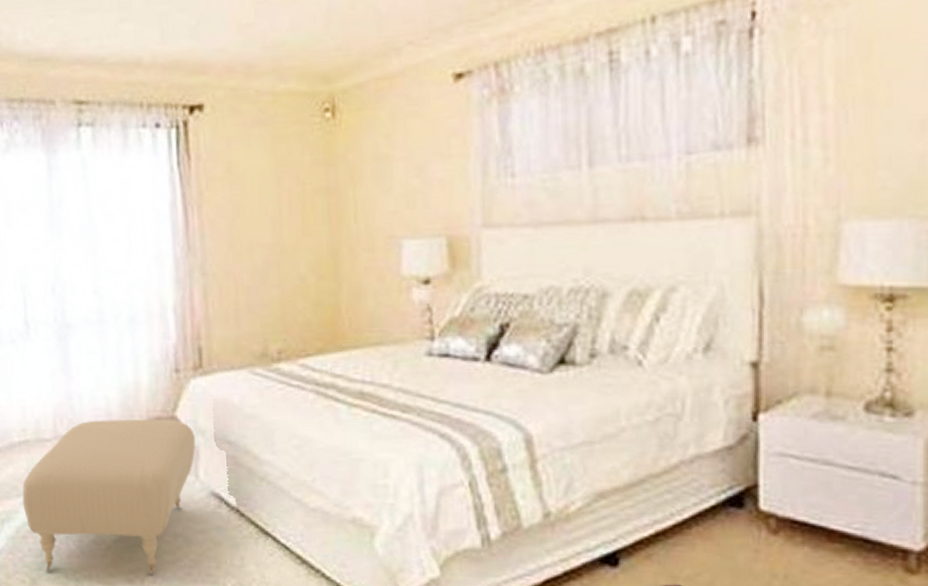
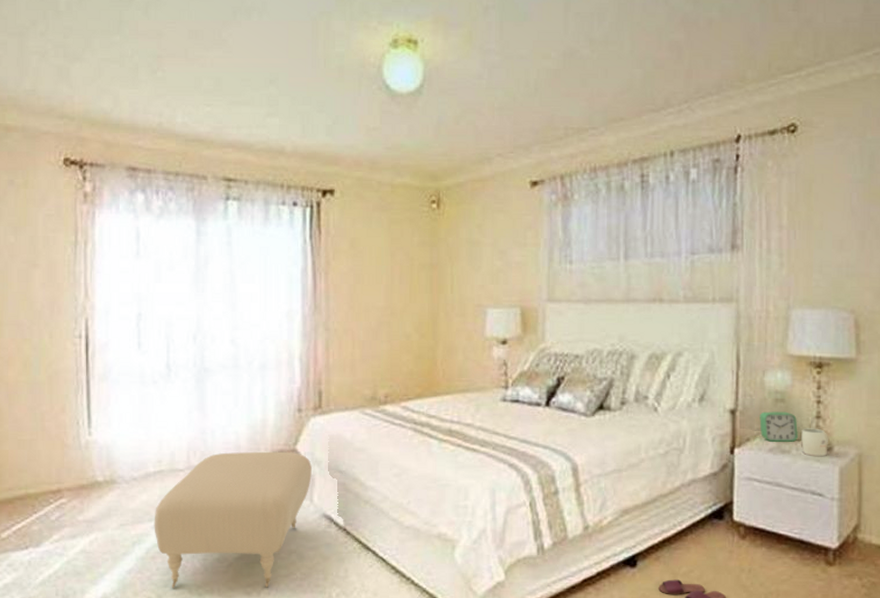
alarm clock: none [796,363,857,405] -> present [759,411,798,442]
mug: none [863,385,906,425] -> present [801,428,828,457]

